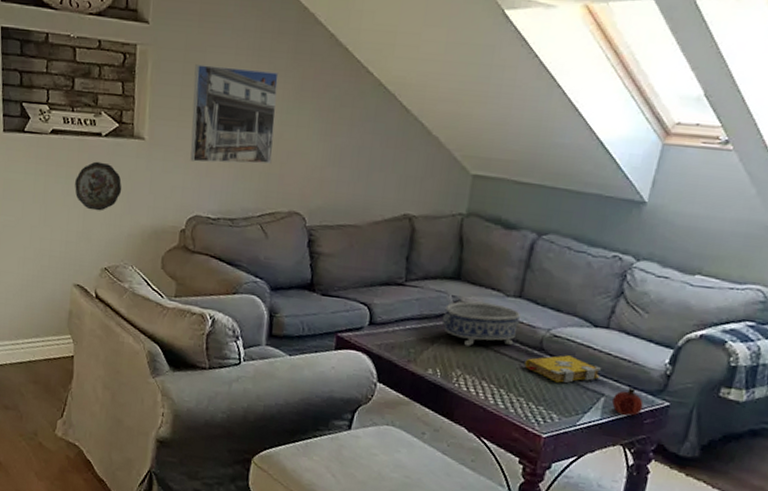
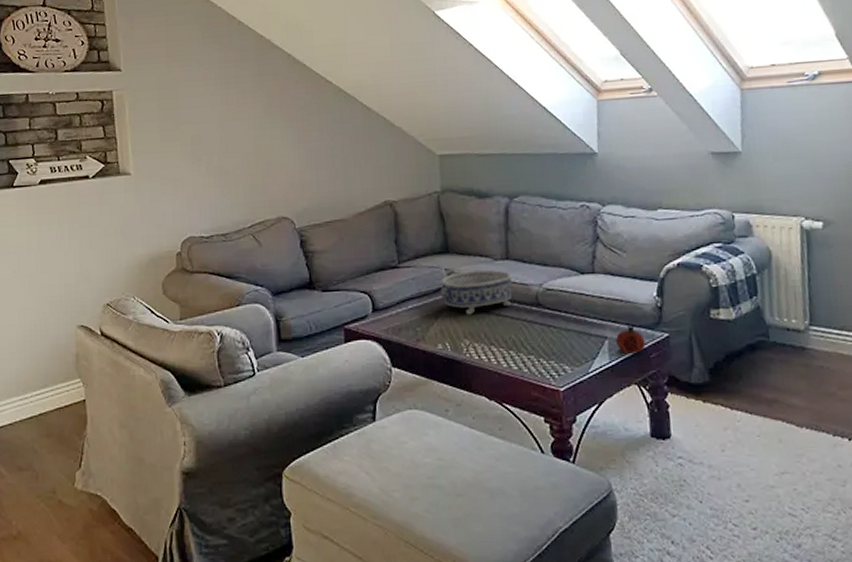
decorative plate: present [75,161,122,211] -> none [68,202,115,250]
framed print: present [190,64,279,164] -> none [169,95,254,187]
spell book: present [524,355,602,384] -> none [526,306,599,334]

